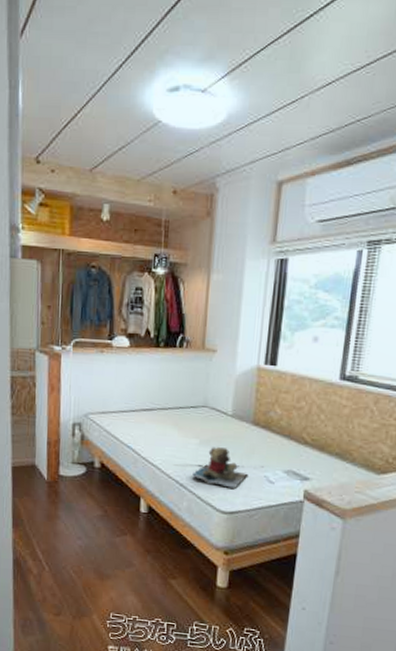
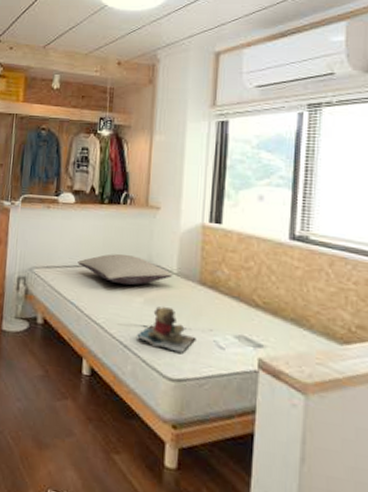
pillow: none [134,398,228,428] -> present [78,254,173,285]

